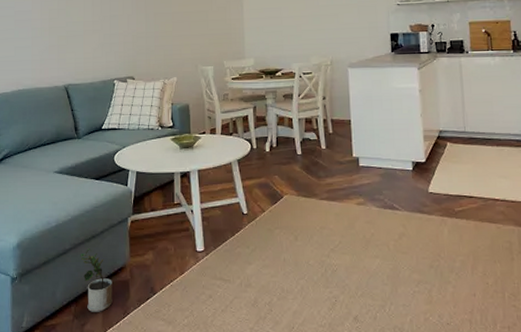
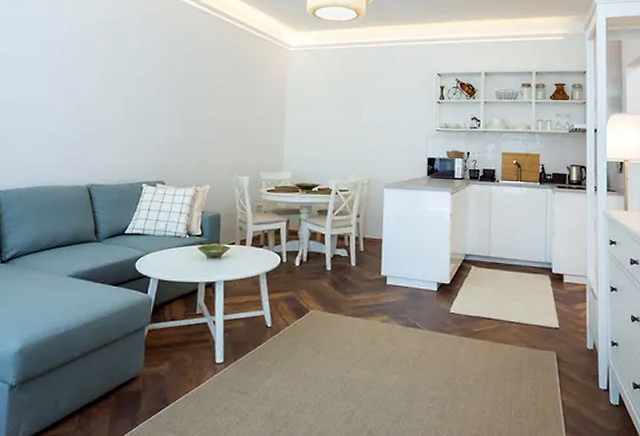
potted plant: present [80,249,113,312] -> none [89,357,123,423]

